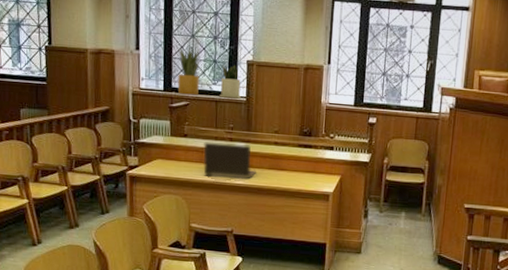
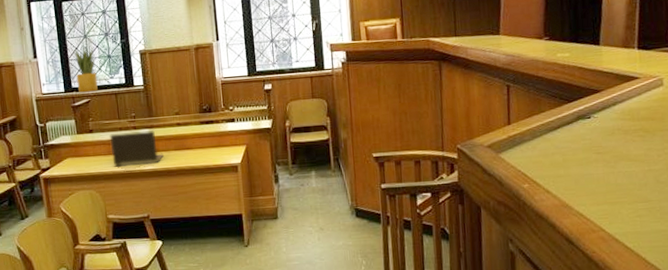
planter: present [219,64,242,99] -> none [117,56,139,90]

